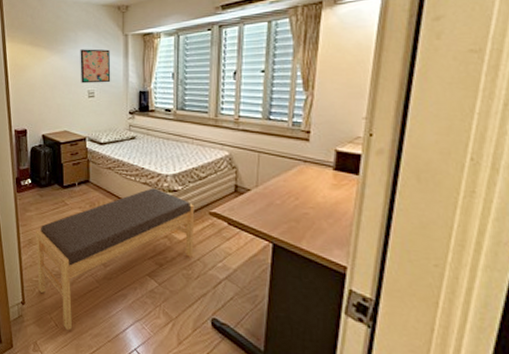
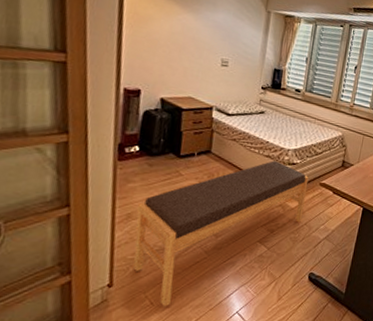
wall art: present [80,49,111,84] -> none [215,14,251,55]

